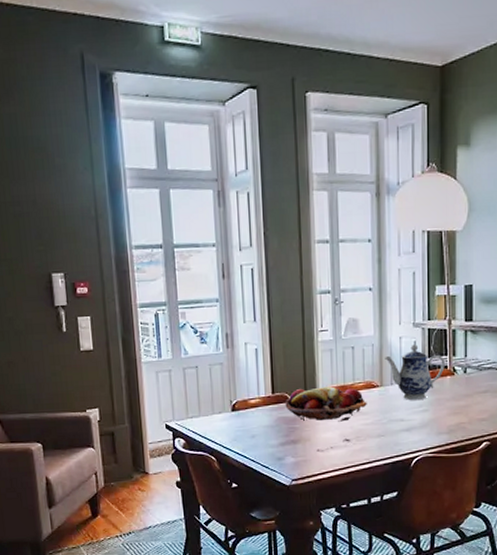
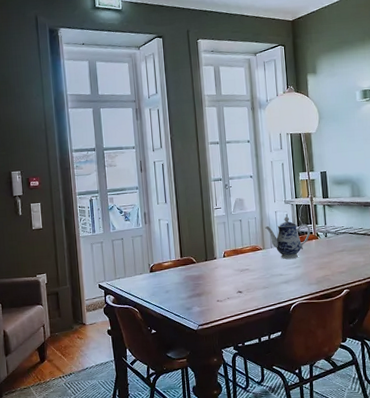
fruit basket: present [285,386,367,422] -> none [191,250,254,278]

